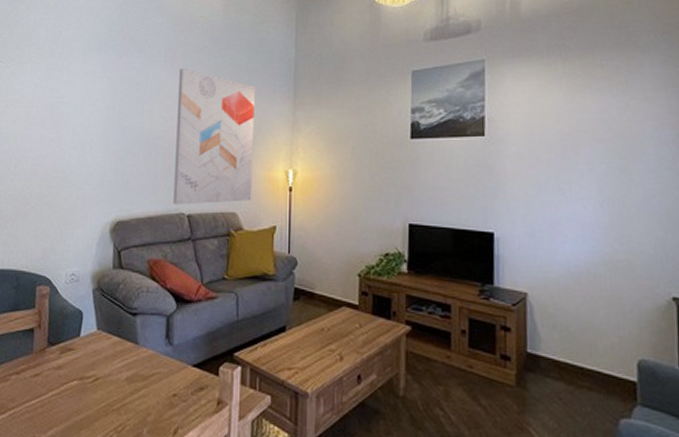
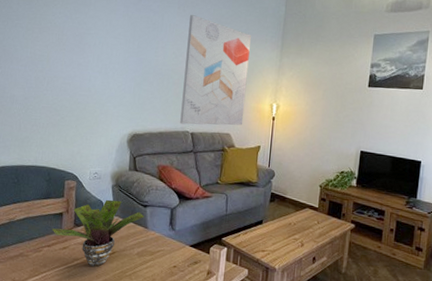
potted plant: none [21,308,134,399] -> present [52,199,145,267]

